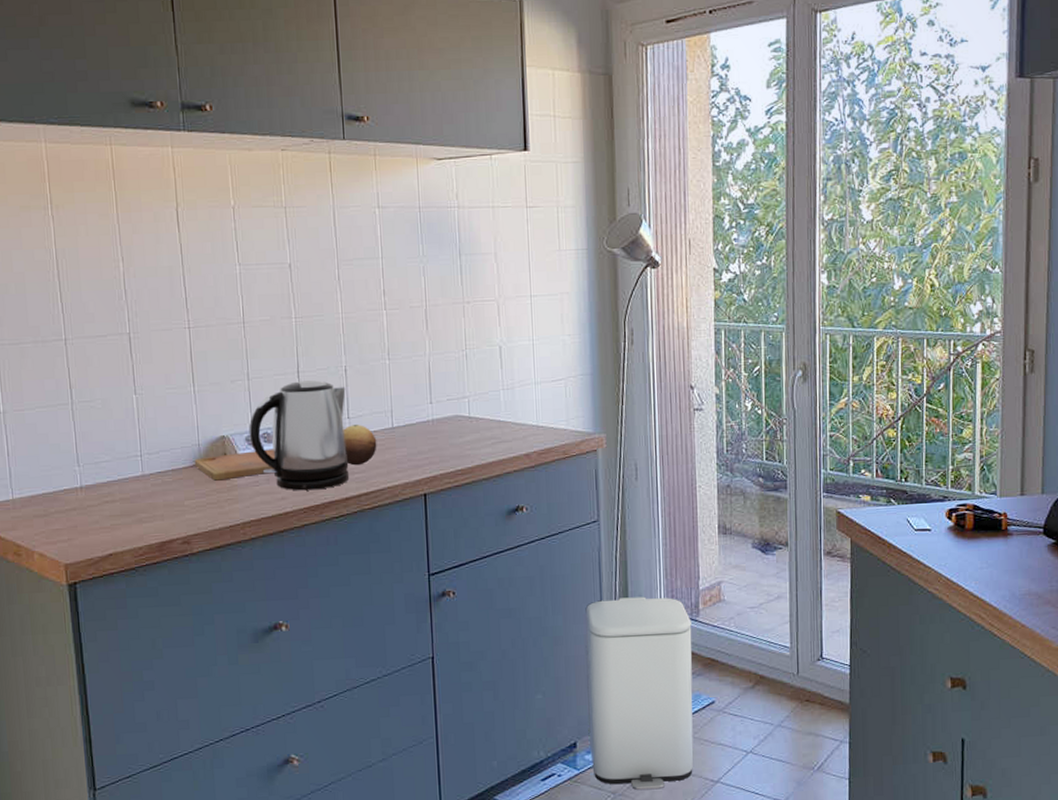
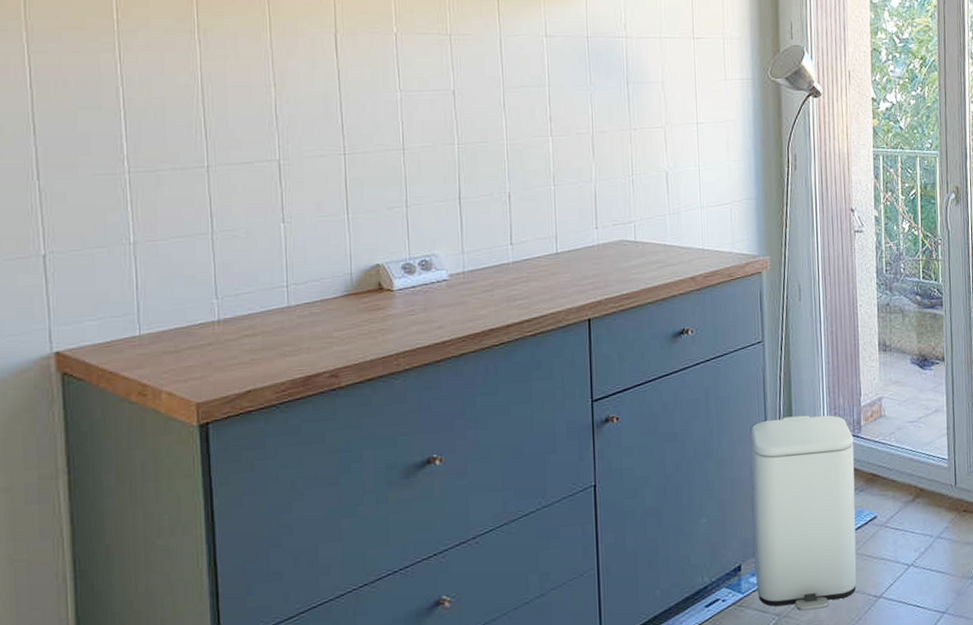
cutting board: present [194,449,275,481] -> none [345,276,433,311]
kettle: present [248,380,350,491] -> none [405,206,511,319]
fruit: present [343,425,377,466] -> none [505,251,541,292]

